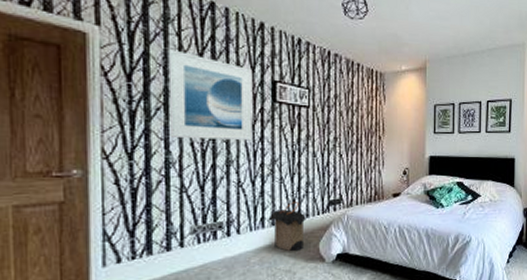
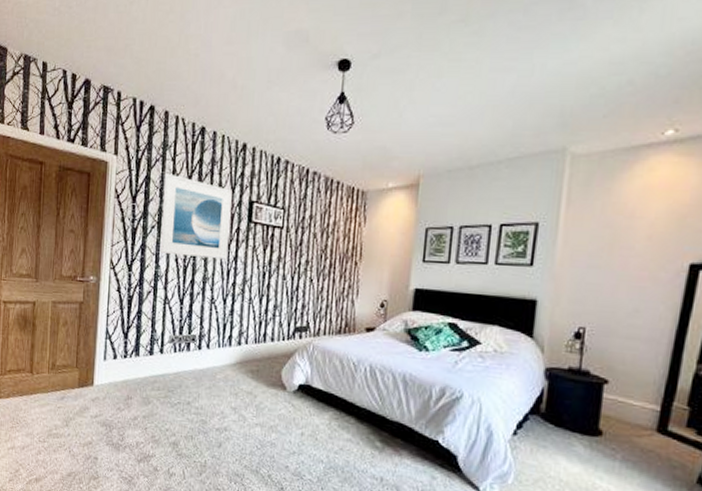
laundry hamper: present [268,202,306,252] -> none [235,324,271,375]

